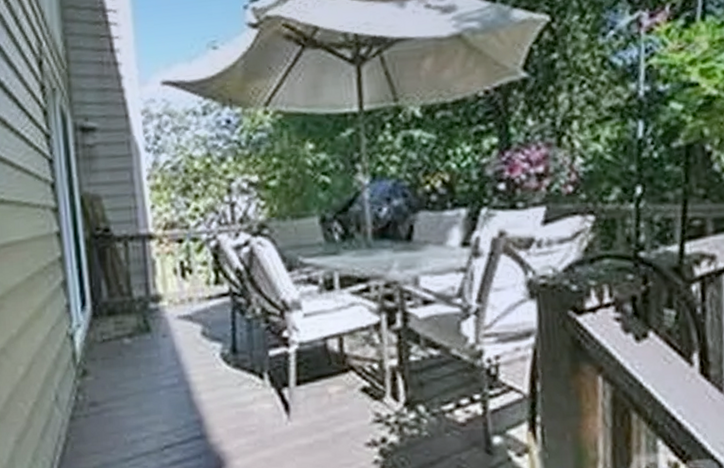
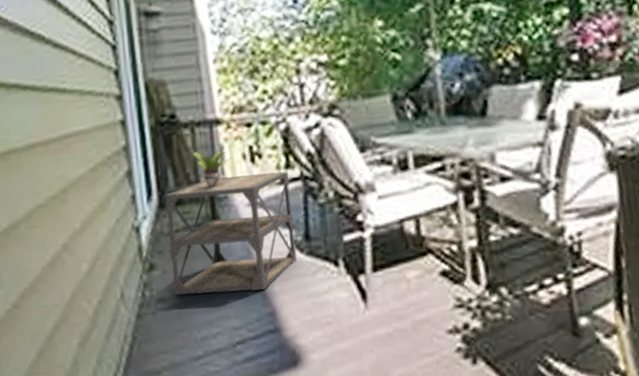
side table: none [98,286,224,401] -> present [165,171,298,296]
potted plant: none [125,265,164,300] -> present [192,152,233,188]

